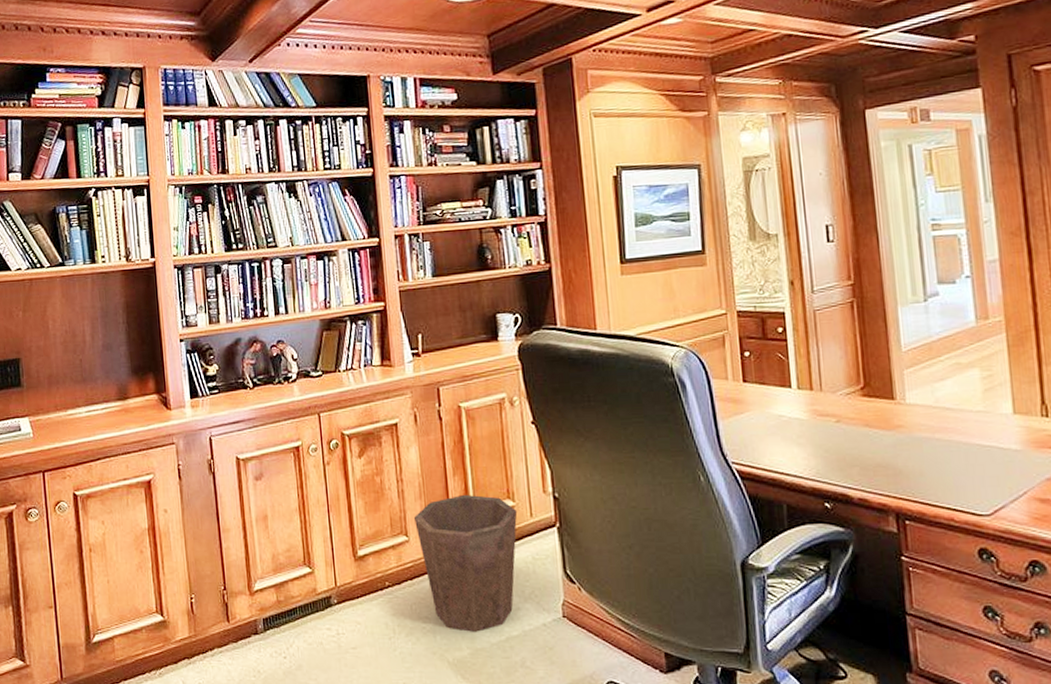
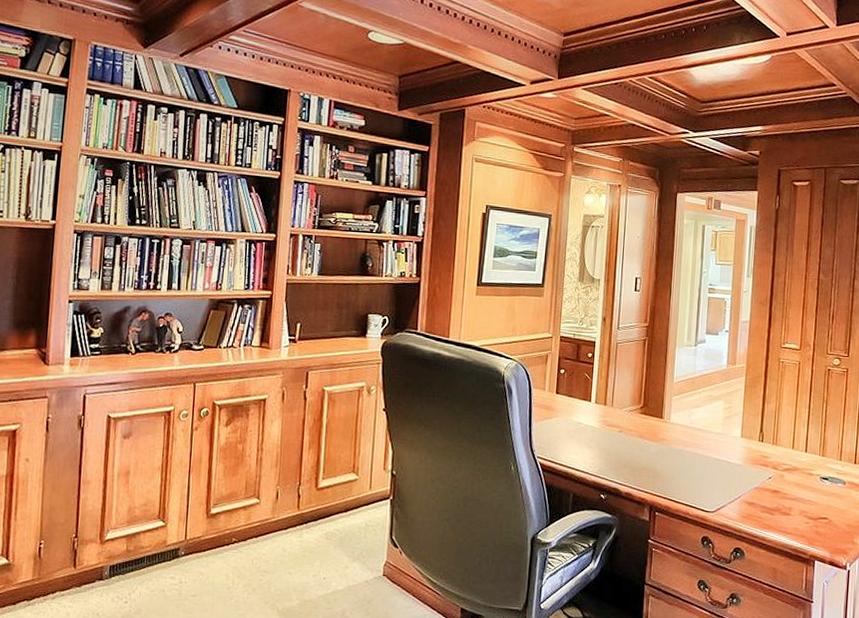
waste bin: present [413,494,518,633] -> none [267,466,359,587]

